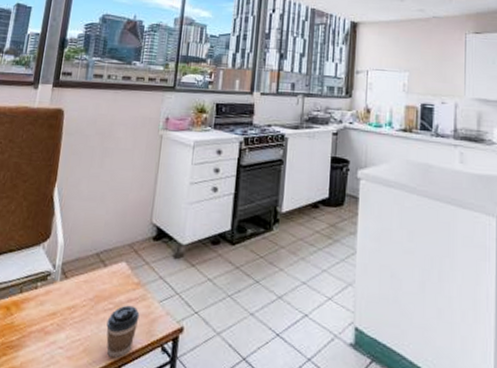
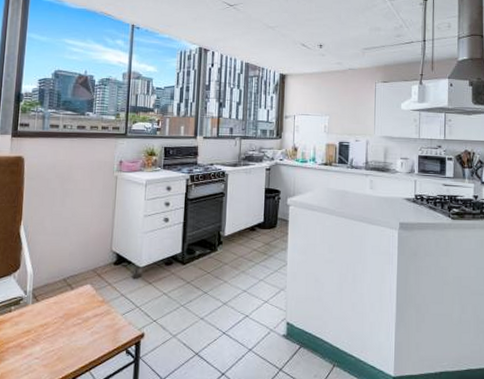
coffee cup: present [106,305,140,359] -> none [76,319,106,363]

